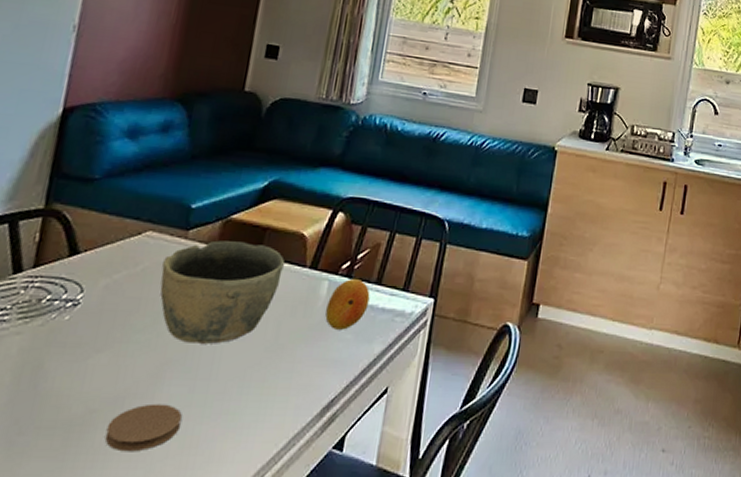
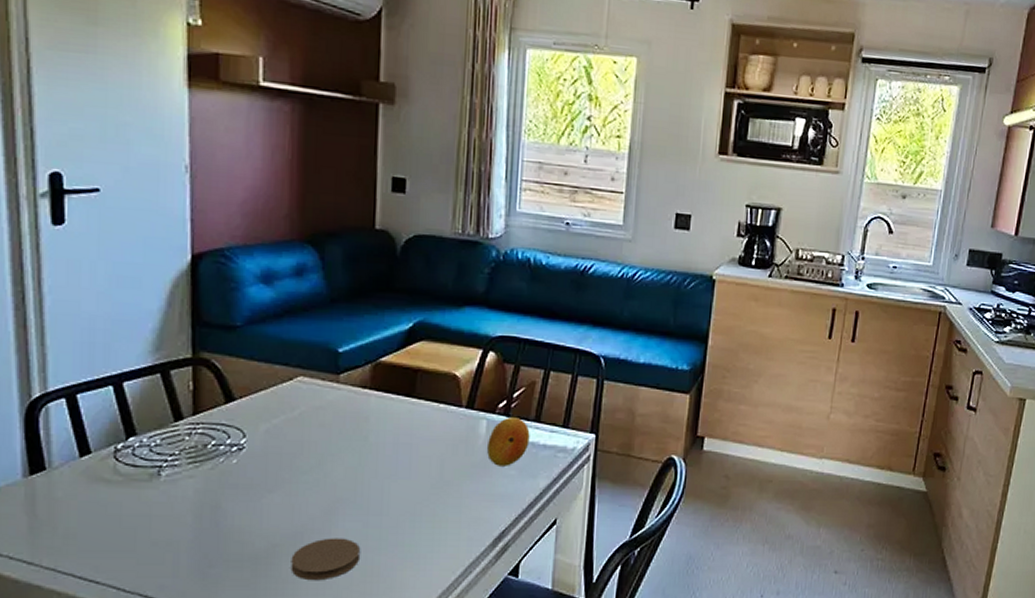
bowl: present [160,240,284,344] -> none [319,383,440,482]

